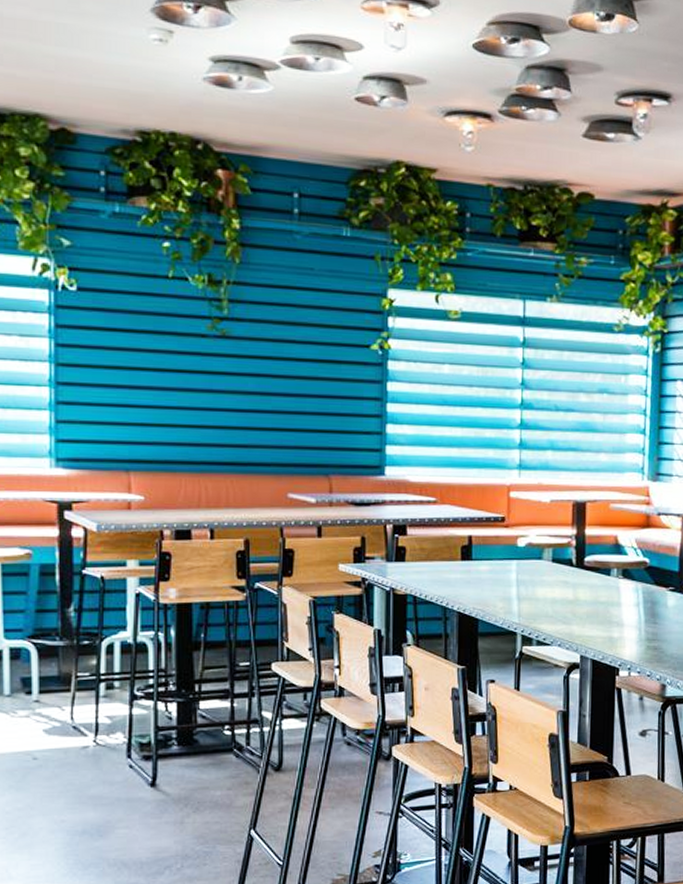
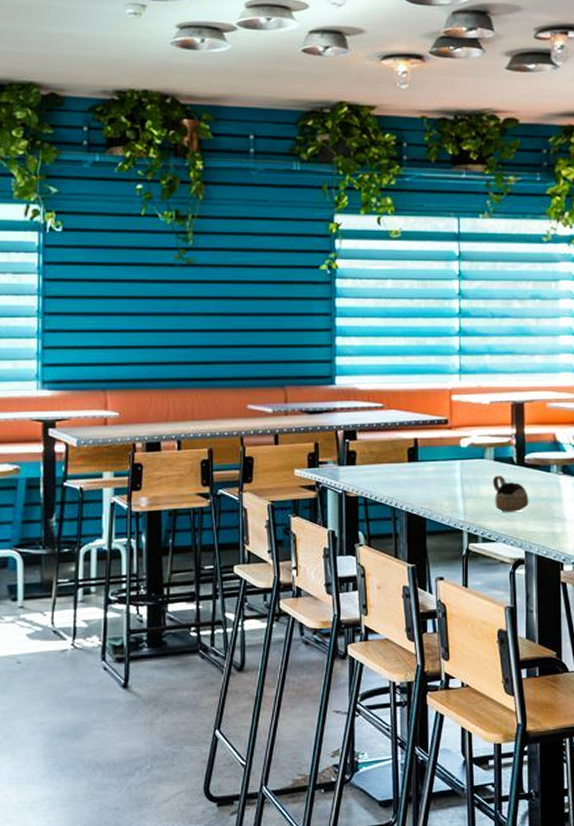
cup: none [549,577,587,615] -> present [492,475,529,512]

